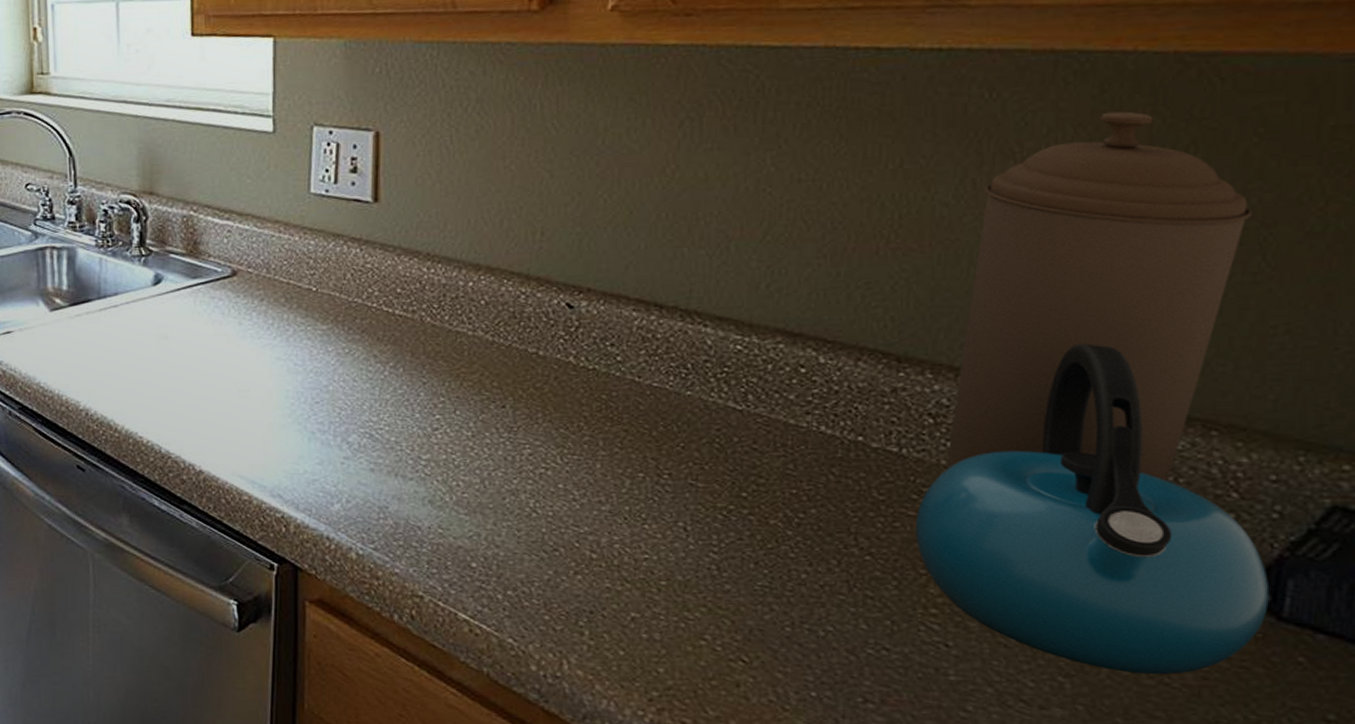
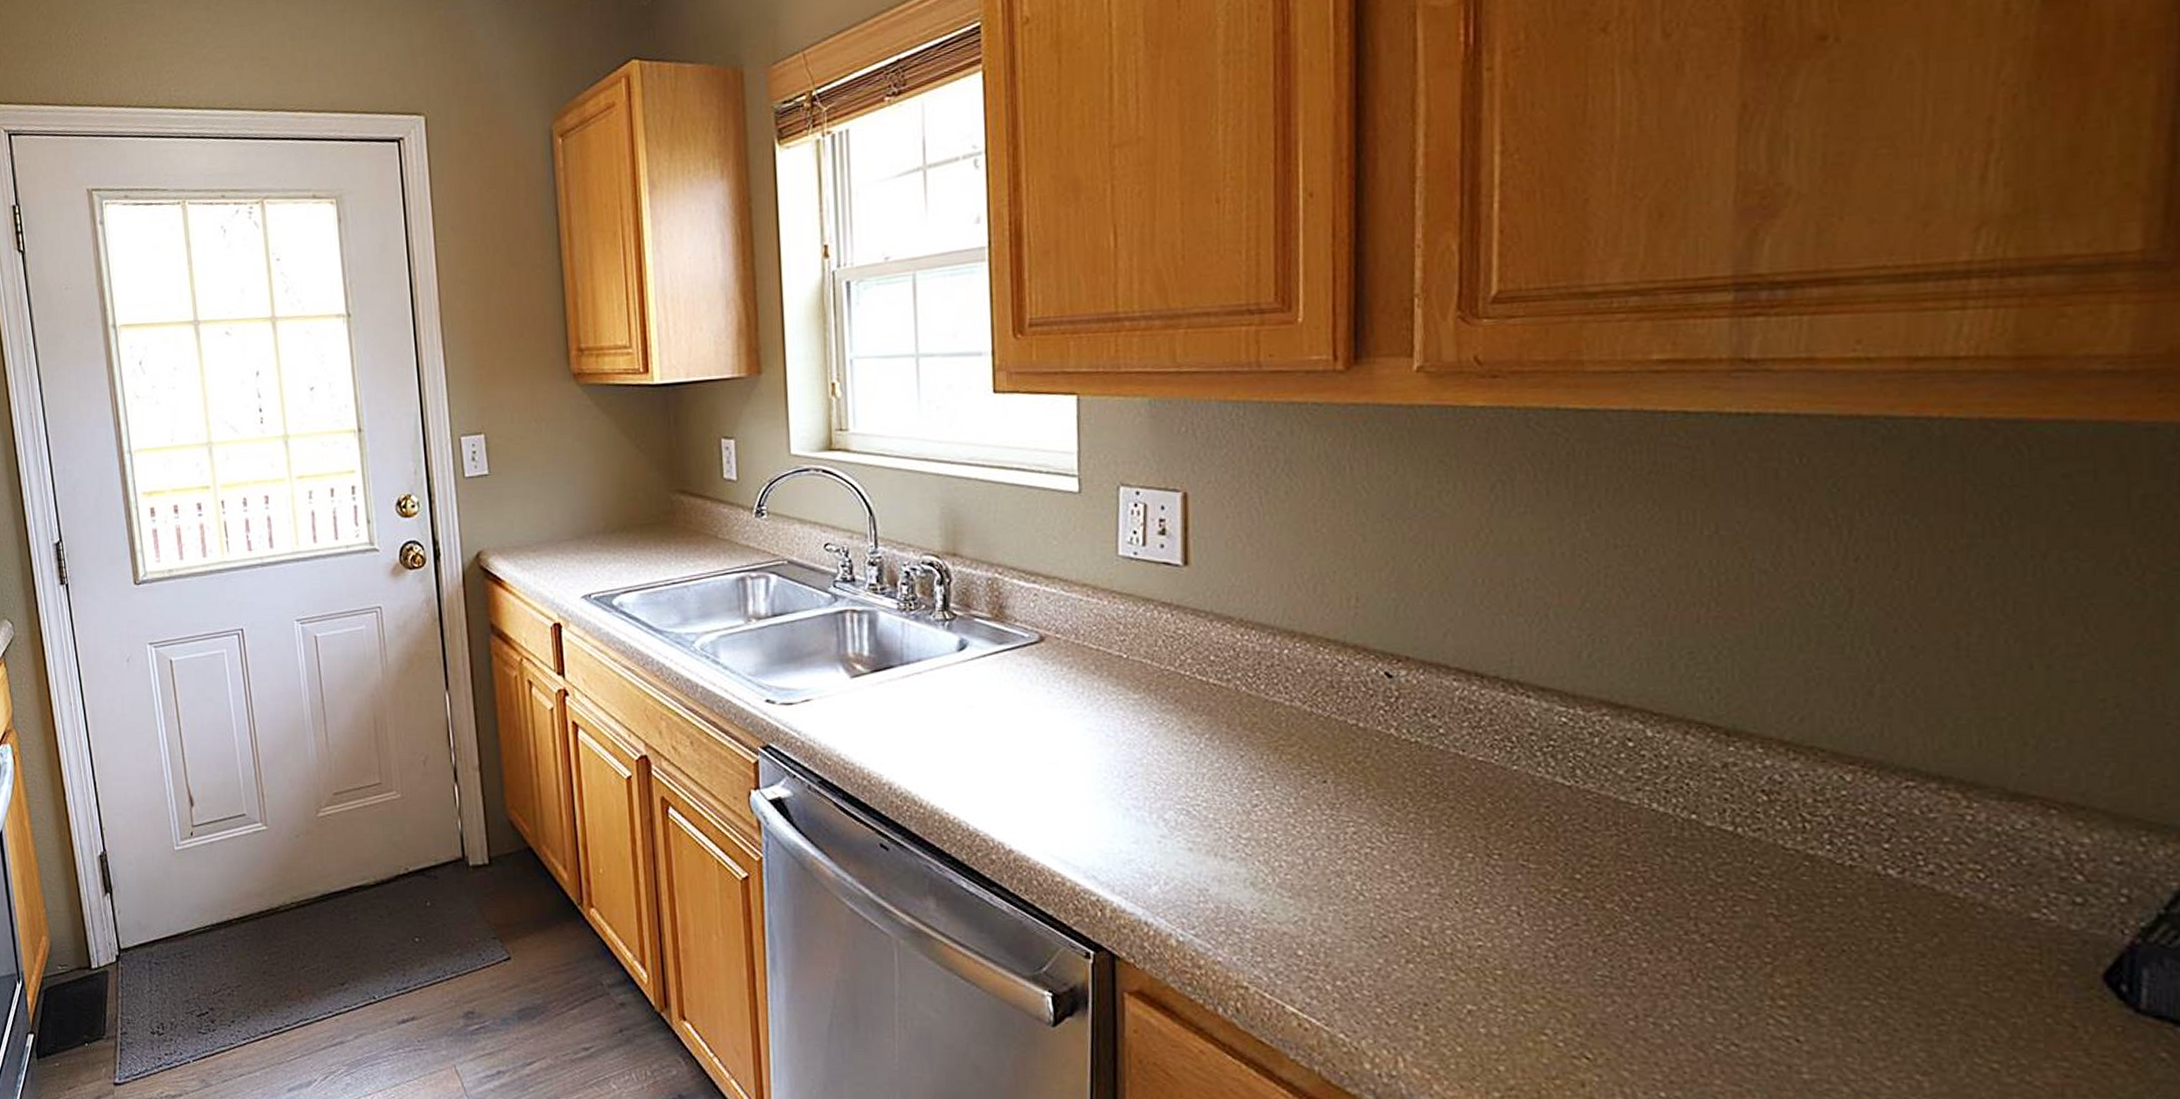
kettle: present [916,344,1270,675] -> none [1757,717,2125,1073]
canister: present [946,111,1251,481] -> none [1783,478,2070,862]

